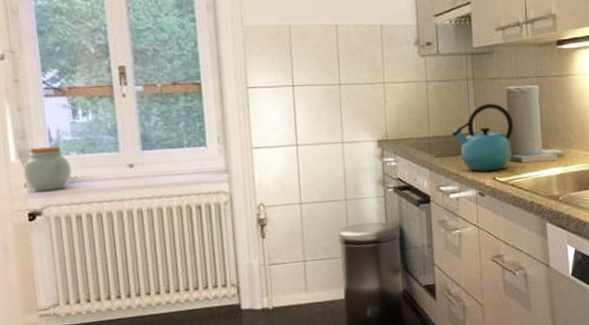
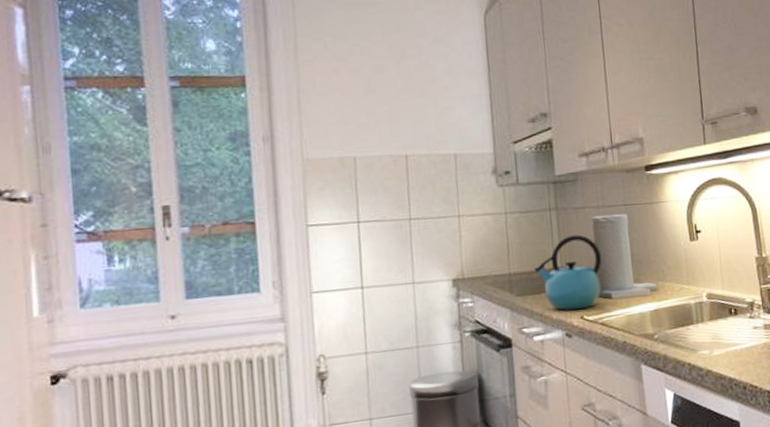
jar: present [22,146,73,192] -> none [46,298,105,351]

